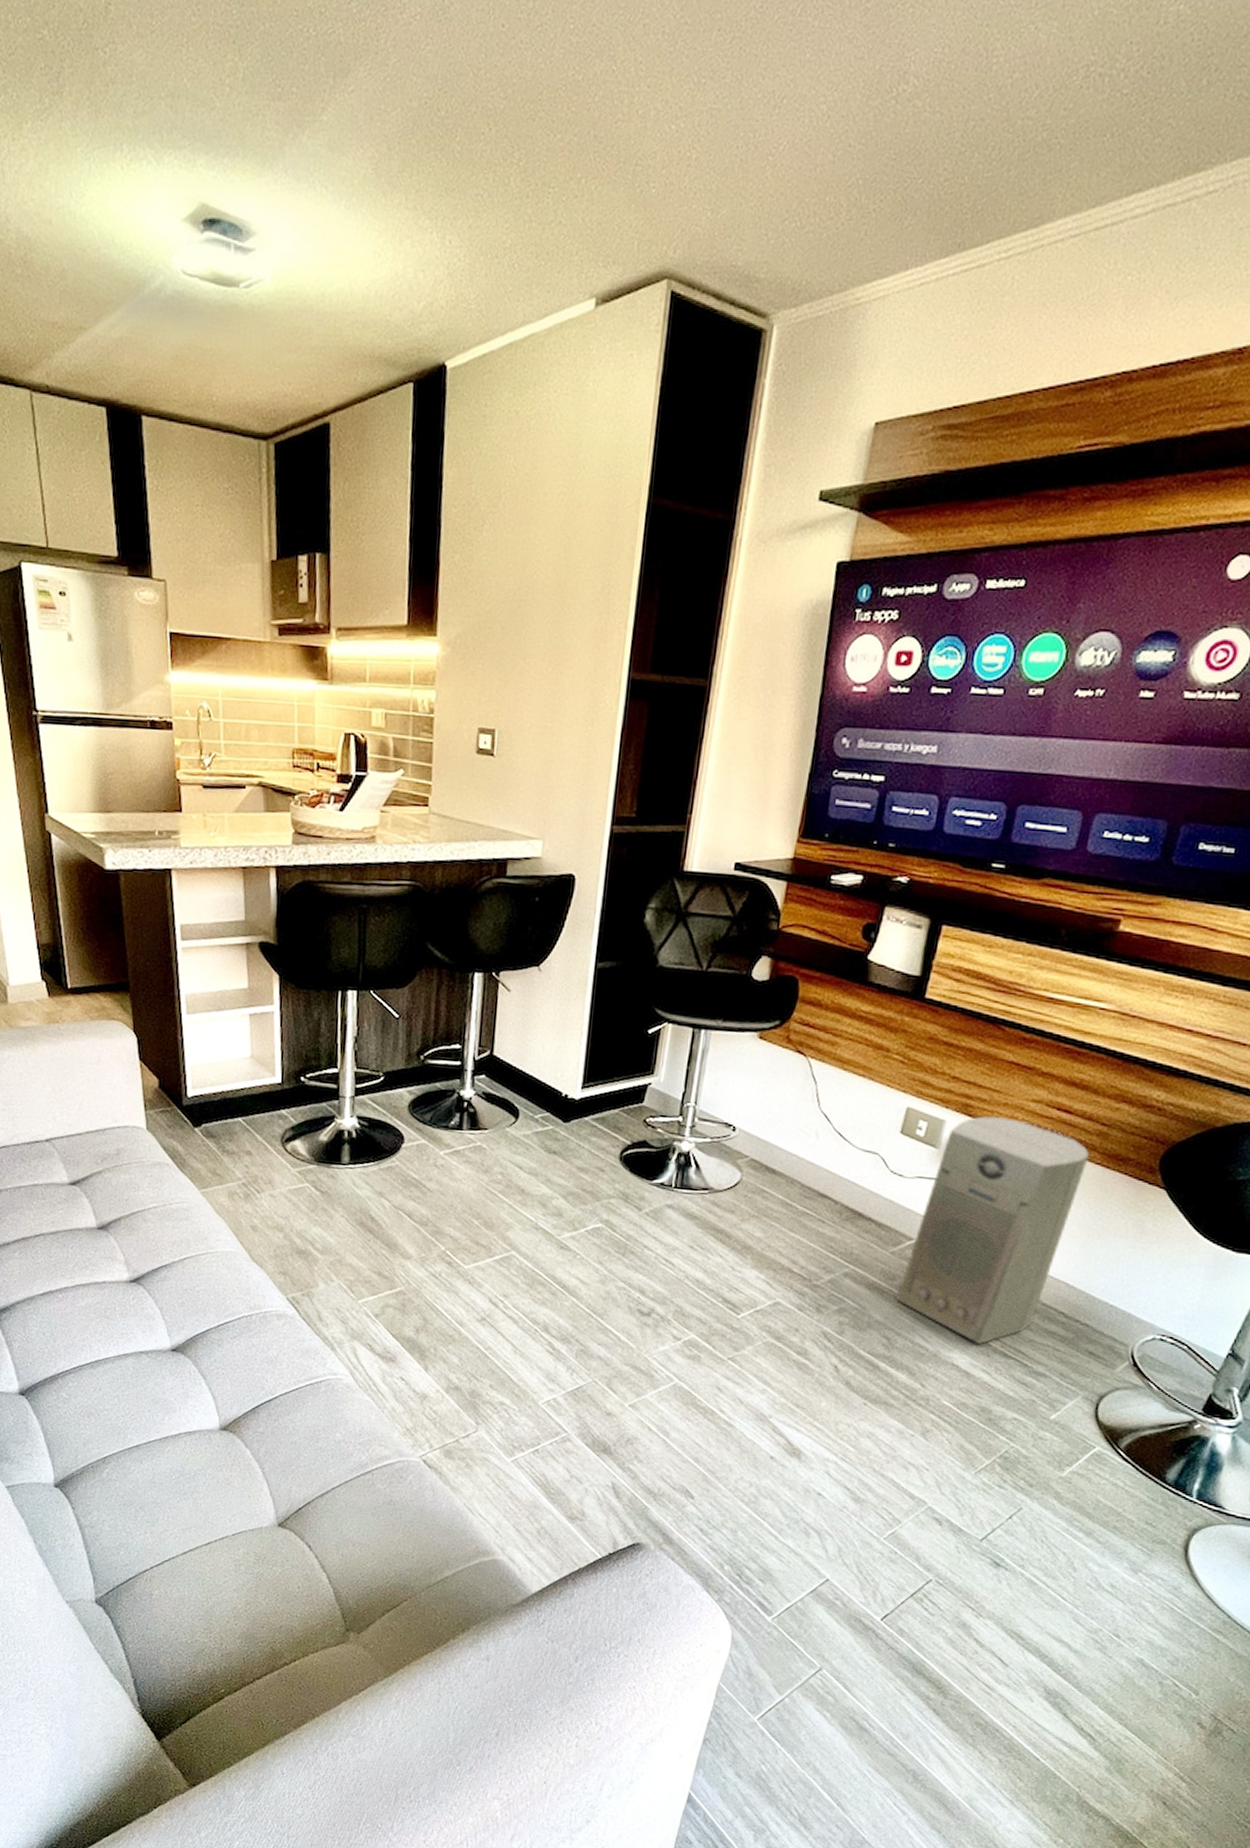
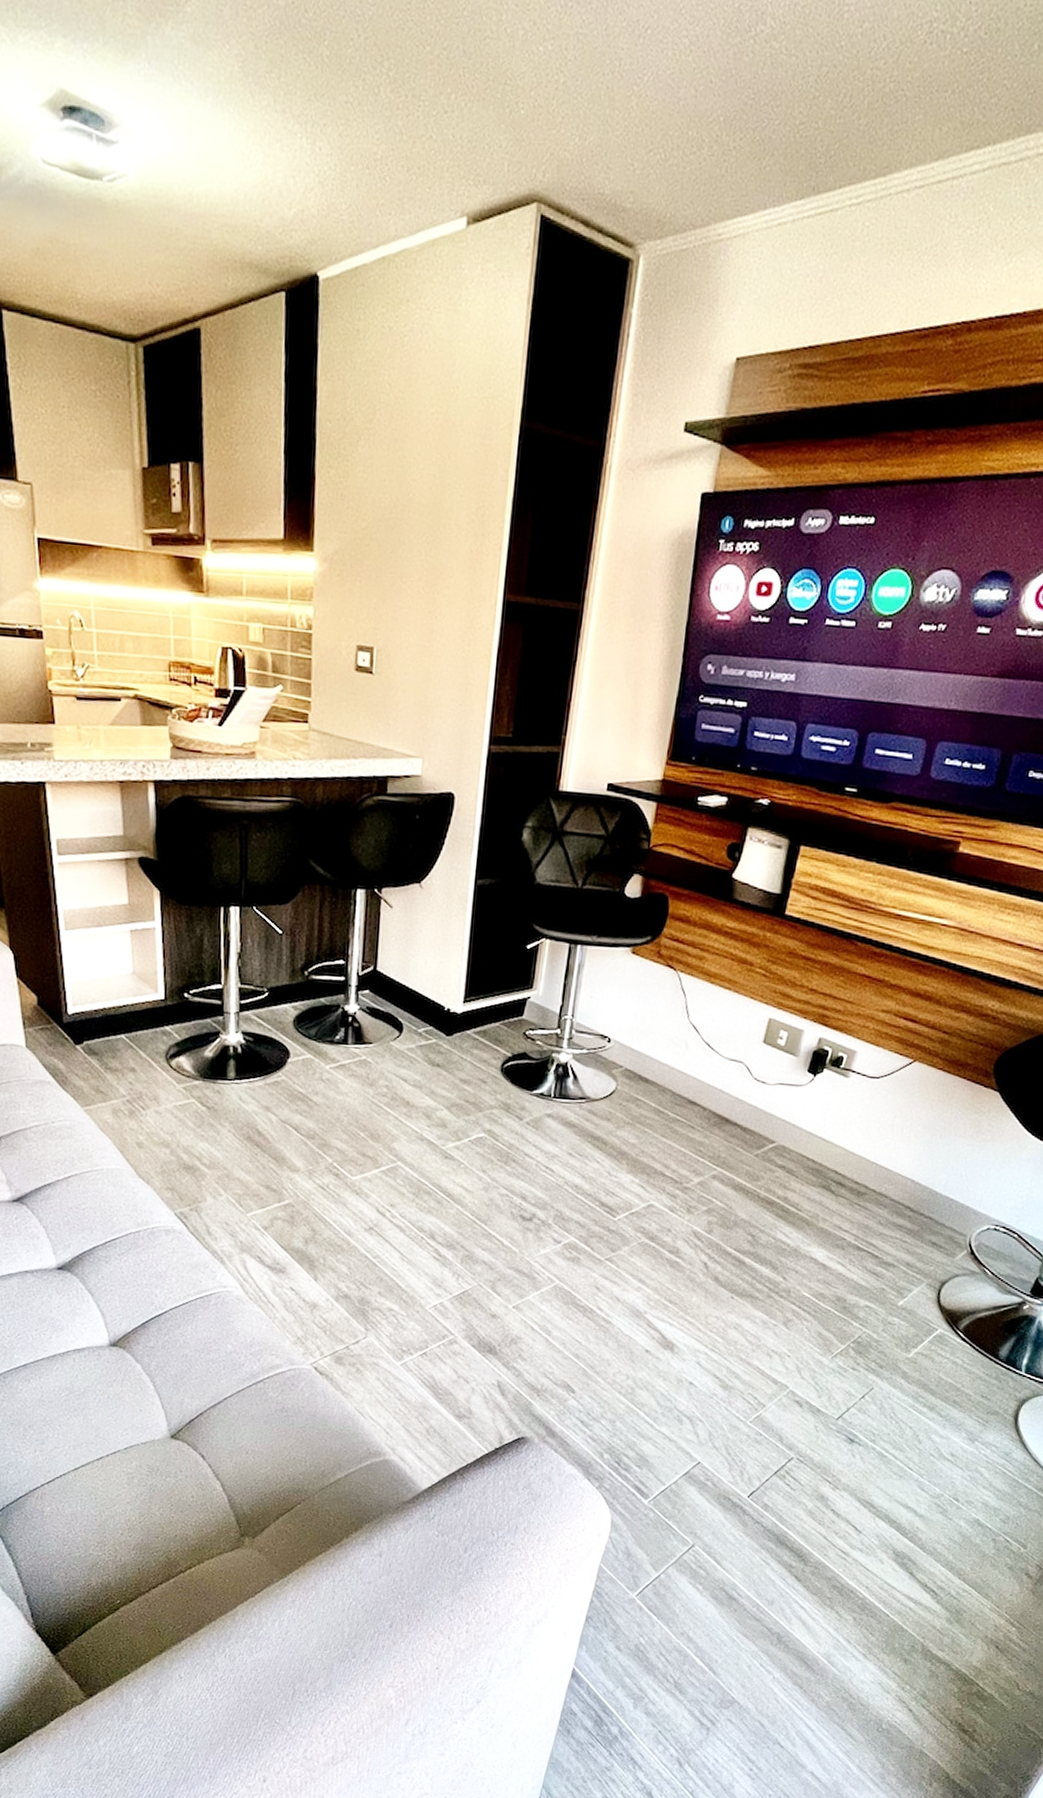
air purifier: present [895,1115,1090,1344] -> none [759,1025,933,1238]

